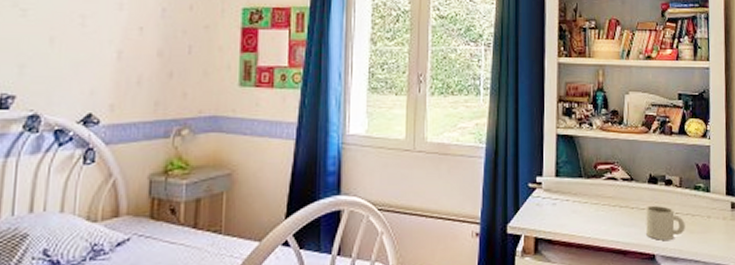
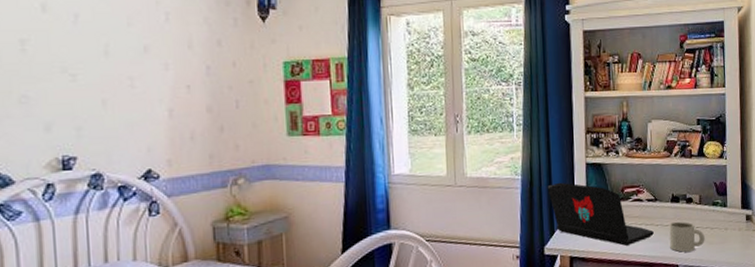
laptop: none [513,153,629,229] -> present [547,182,654,246]

